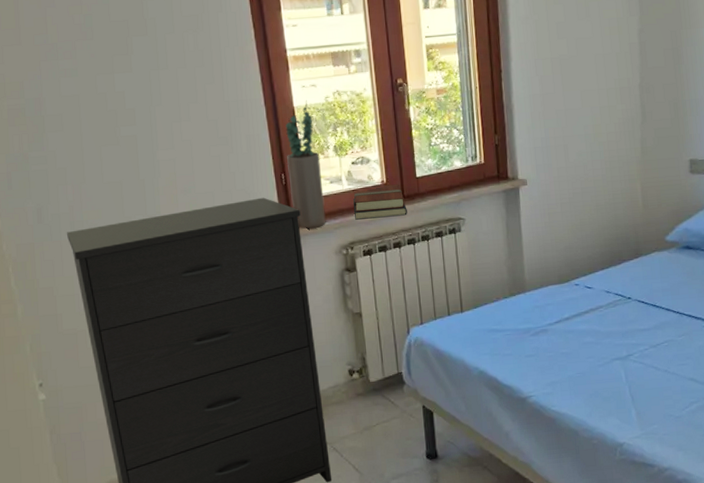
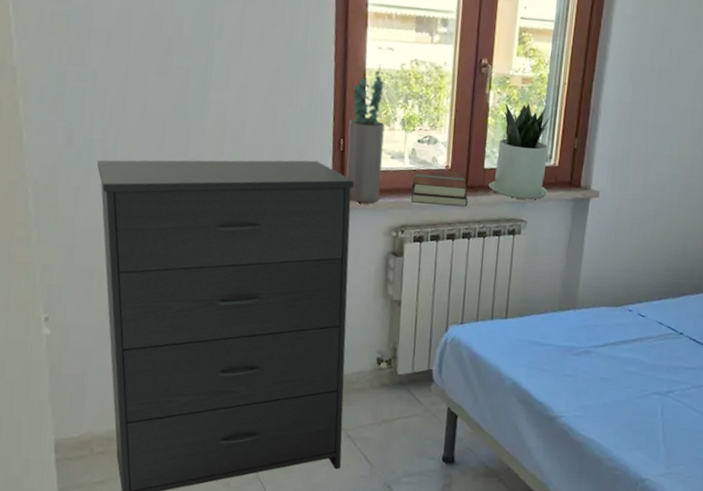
planter: none [423,111,479,200] -> present [488,103,552,200]

